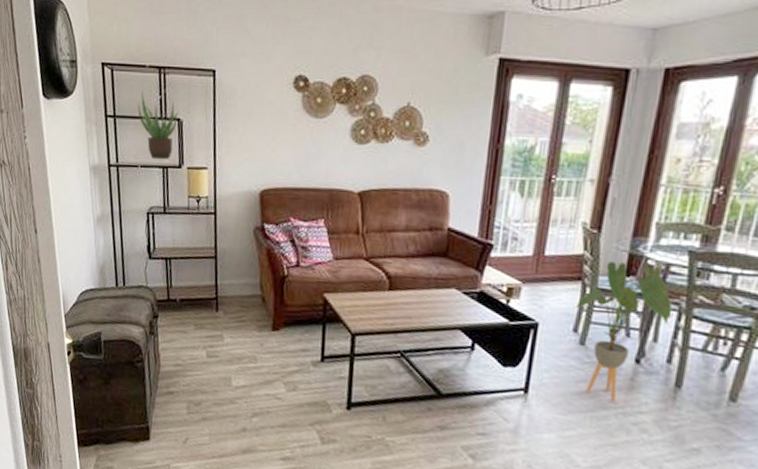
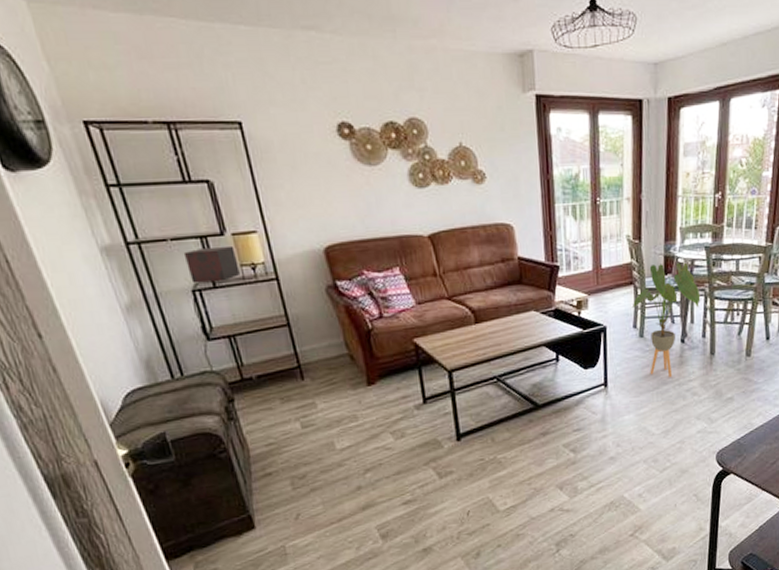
potted plant: present [138,91,178,160] -> none [148,152,209,230]
decorative box: none [147,177,187,209] -> present [183,245,240,284]

